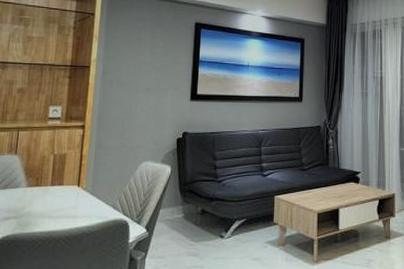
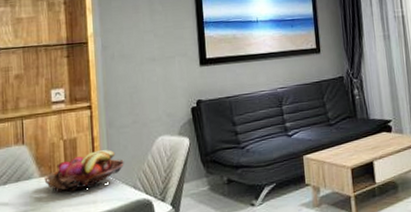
fruit basket: none [30,168,108,204] -> present [44,150,124,193]

